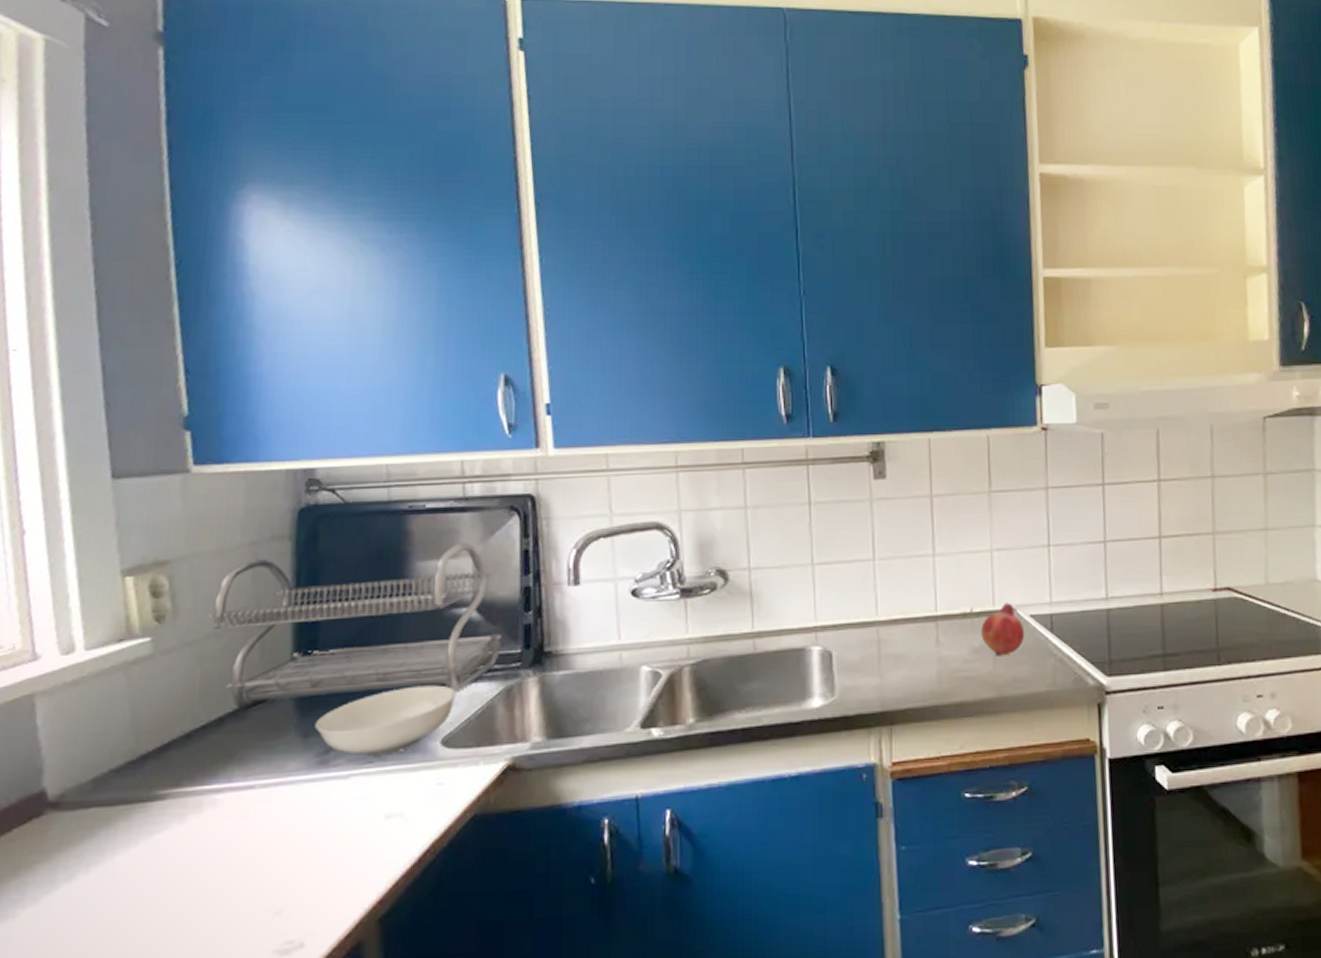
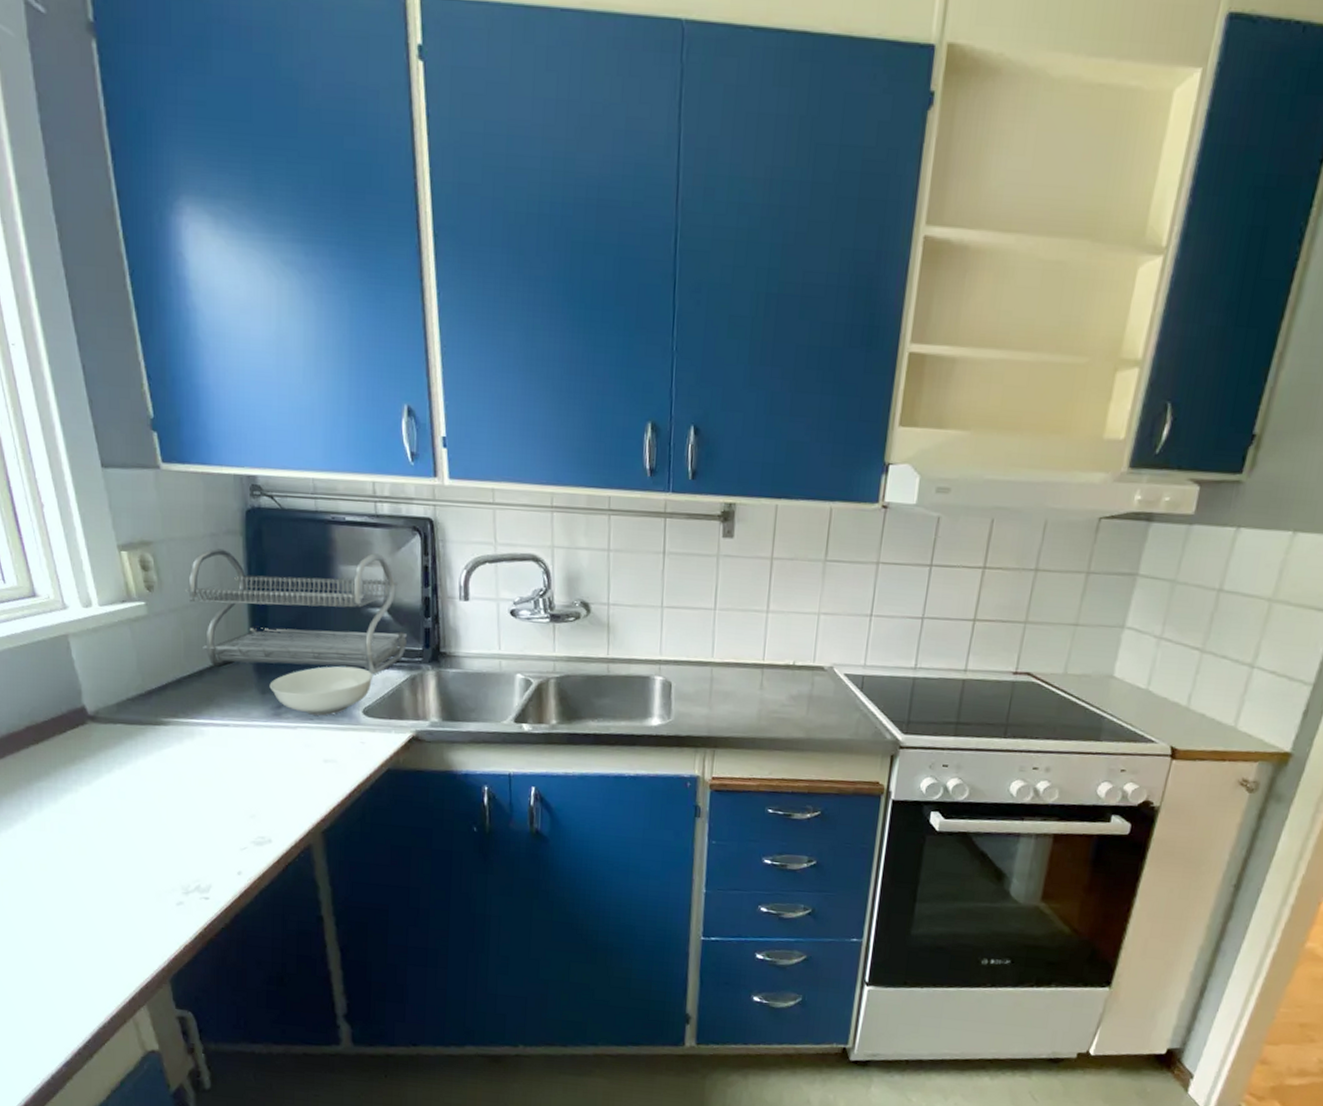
fruit: present [981,602,1025,656] -> none [799,660,838,705]

